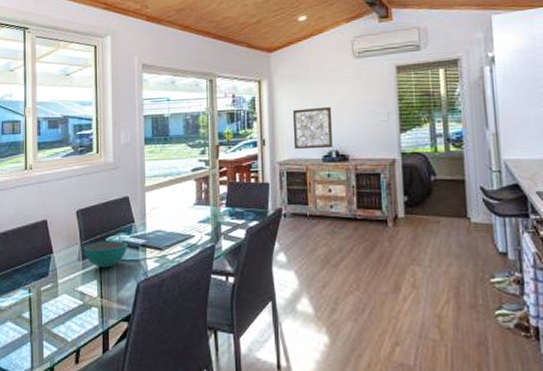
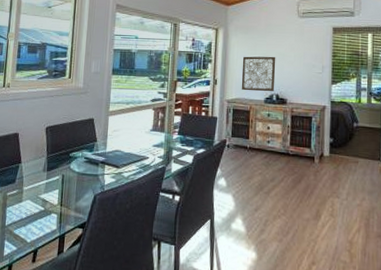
bowl: present [83,241,127,268] -> none [49,156,89,180]

